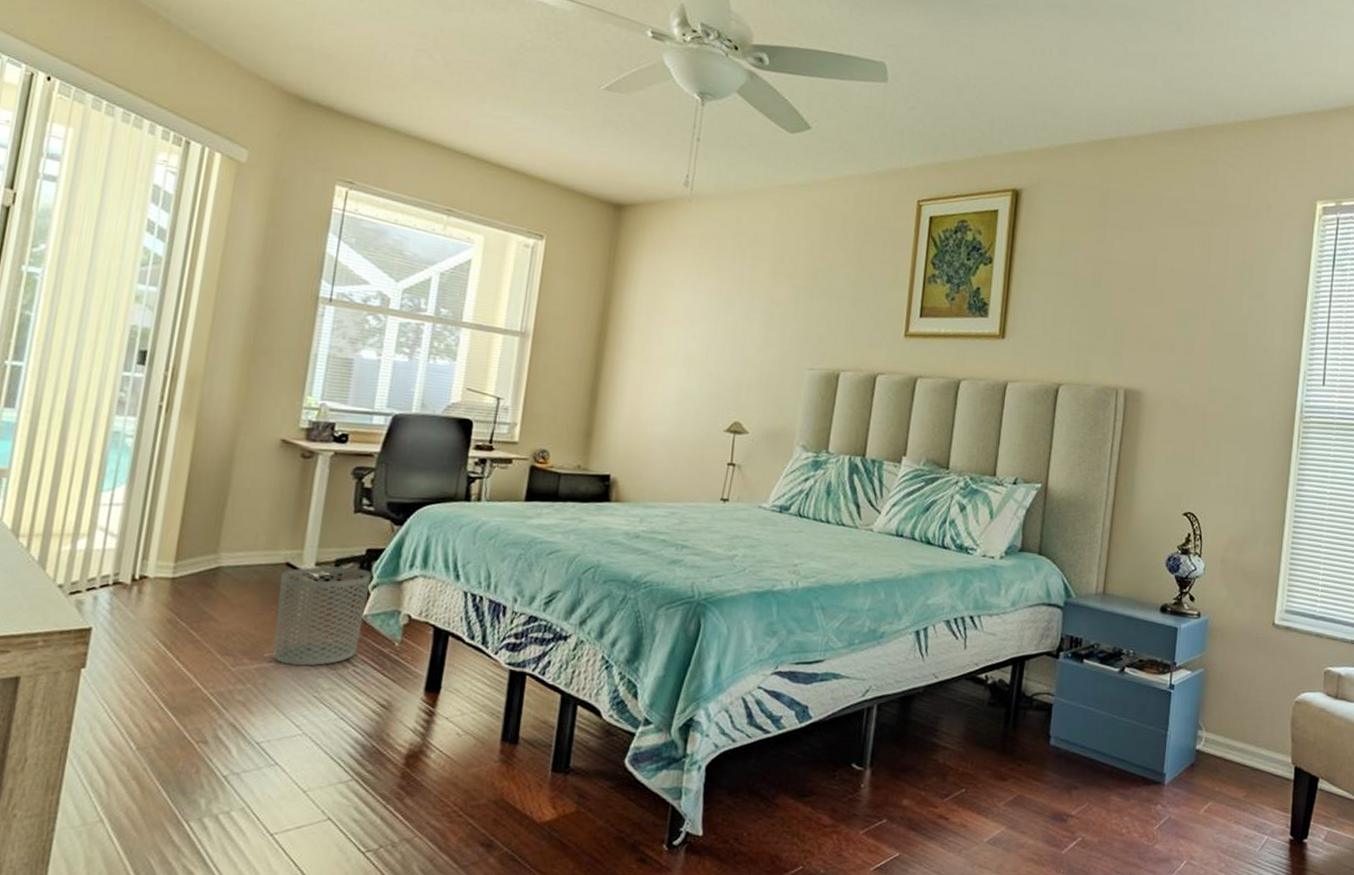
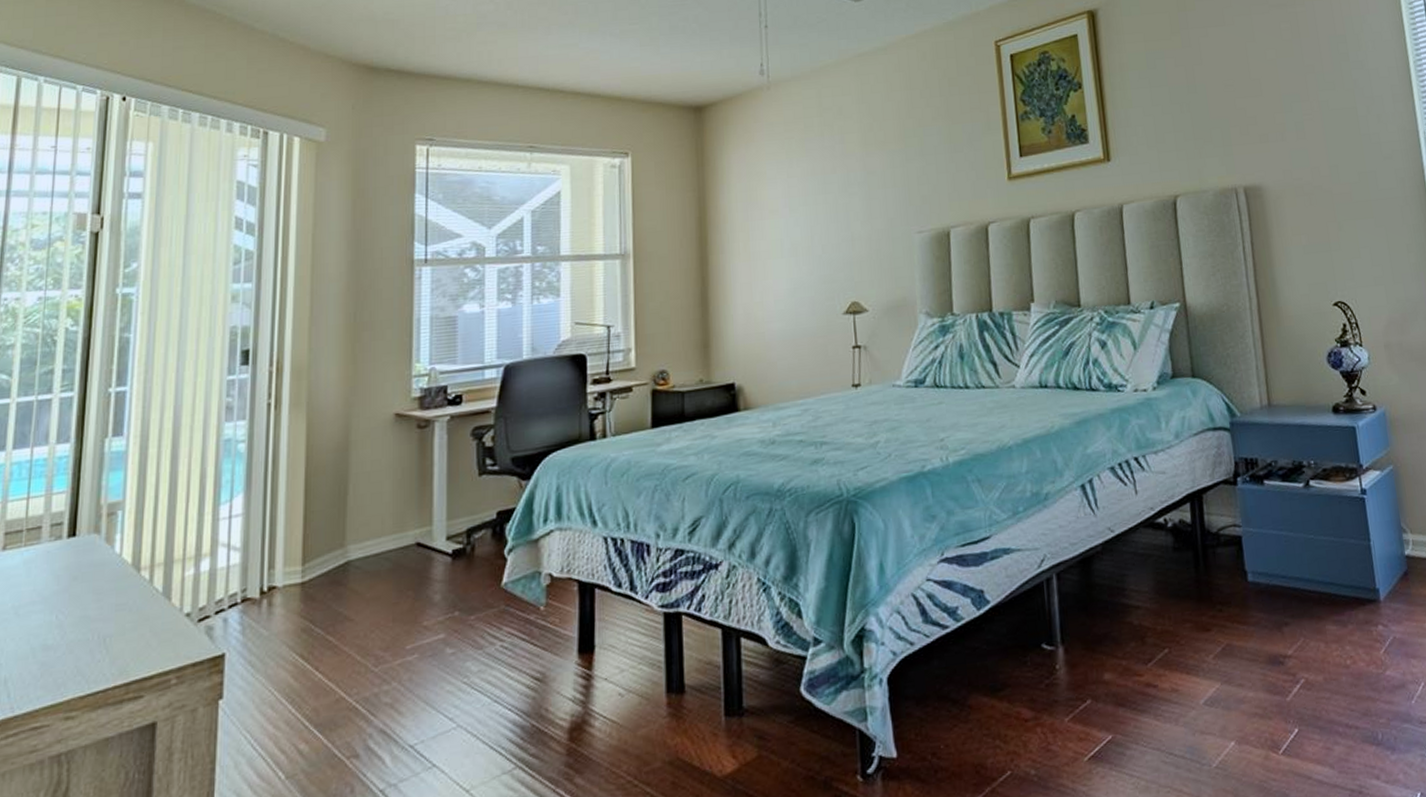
waste bin: present [274,566,372,667] -> none [413,534,506,654]

